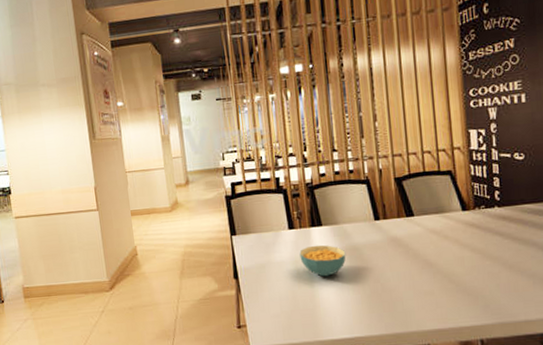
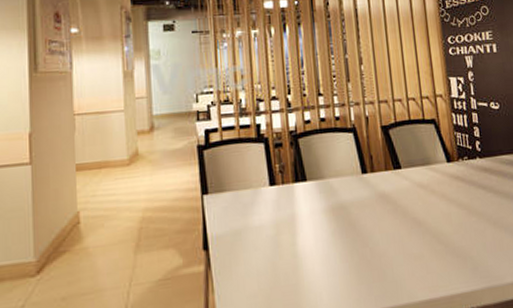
cereal bowl: present [299,245,346,277] -> none [281,203,333,243]

